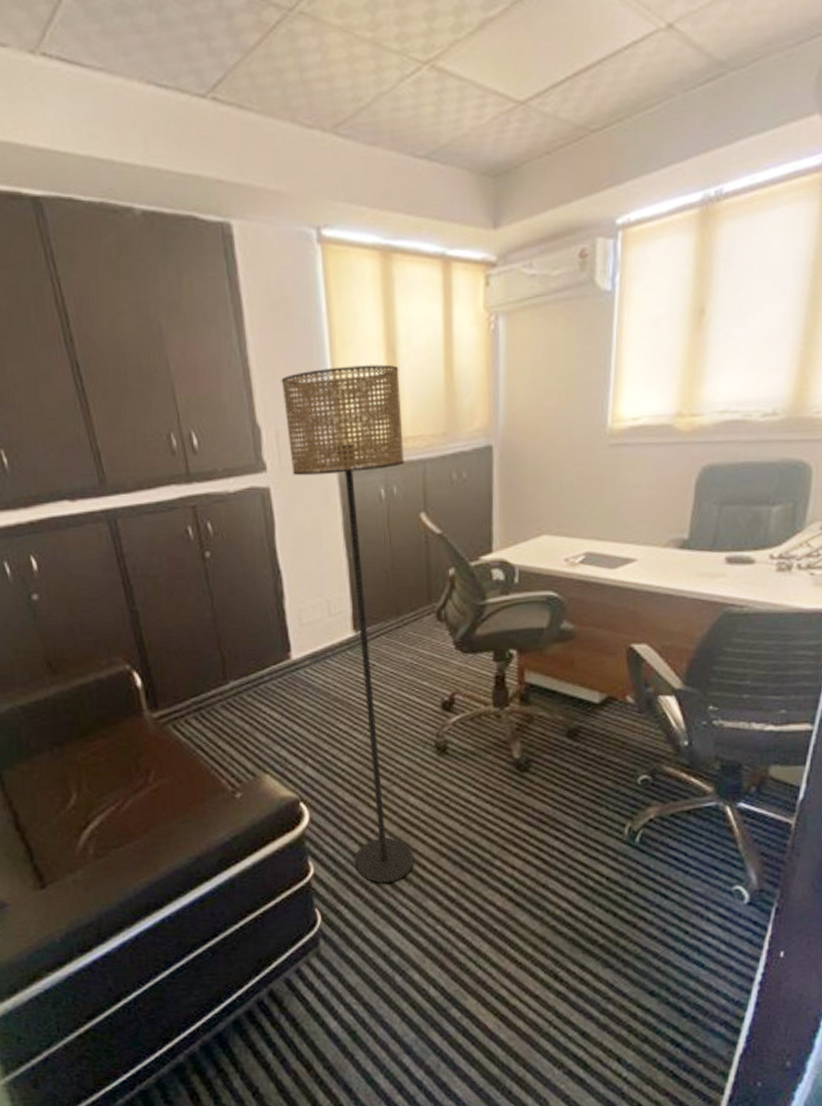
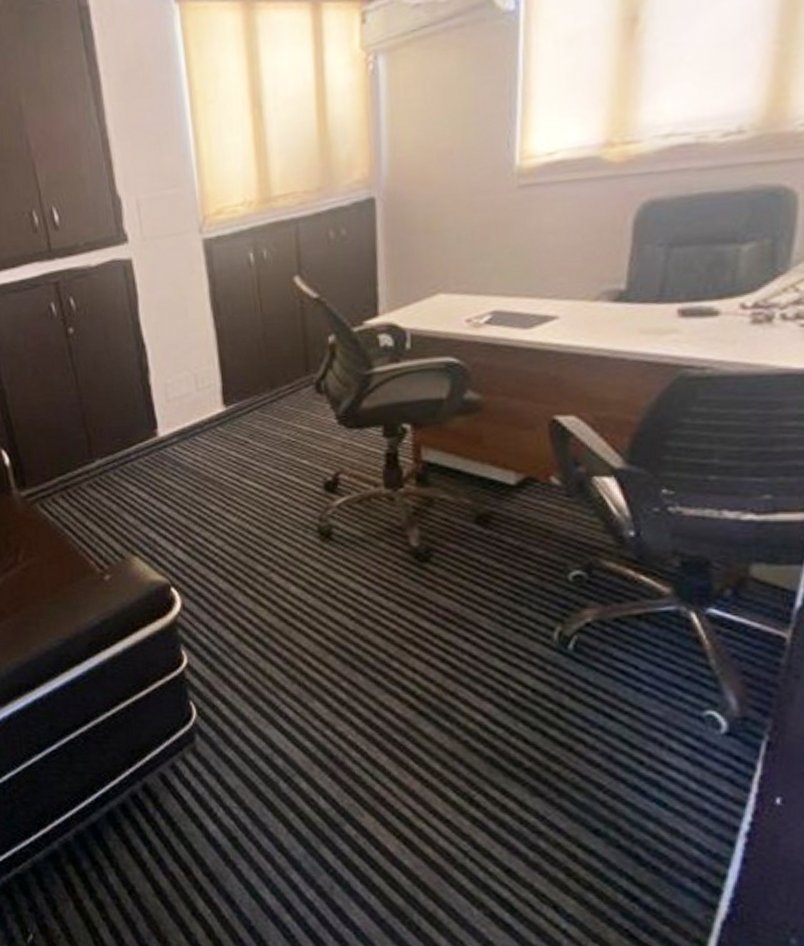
floor lamp: present [281,364,414,883] -> none [141,120,298,678]

